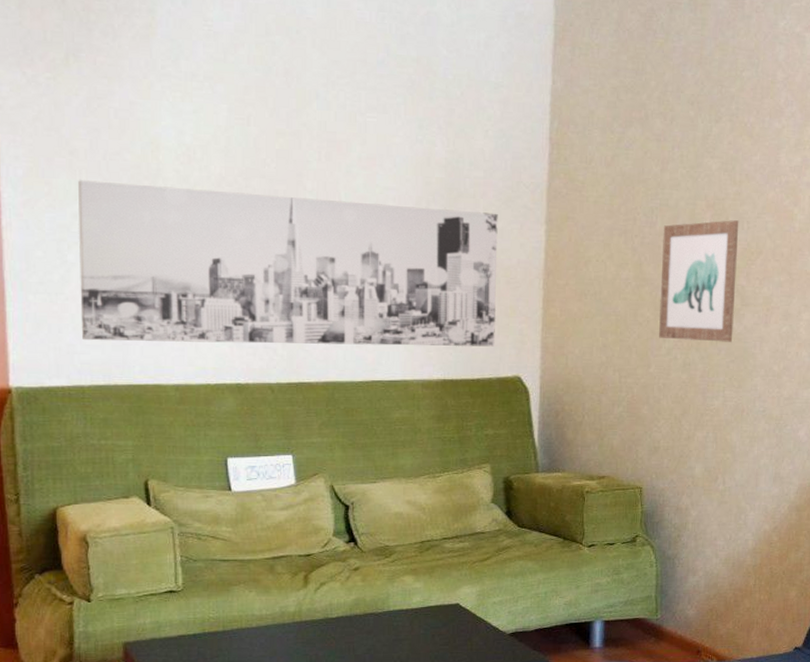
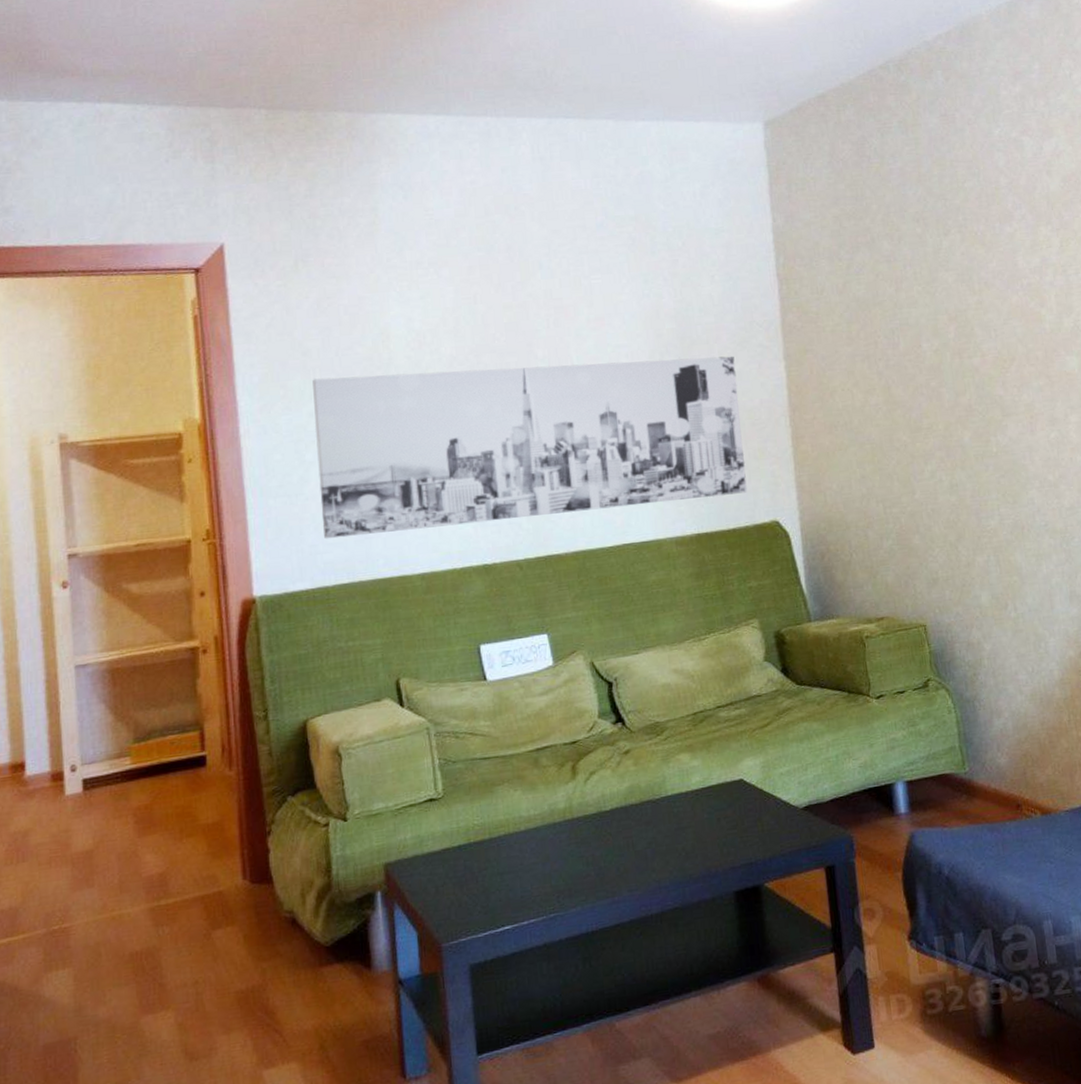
wall art: present [659,220,739,342] -> none [907,329,999,461]

